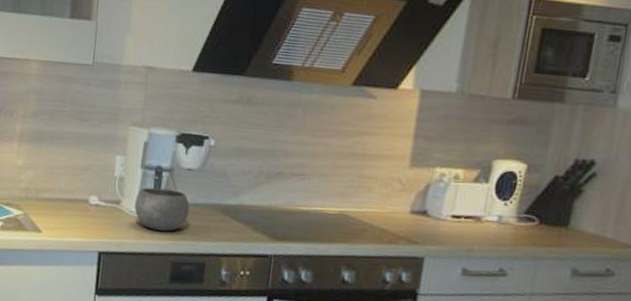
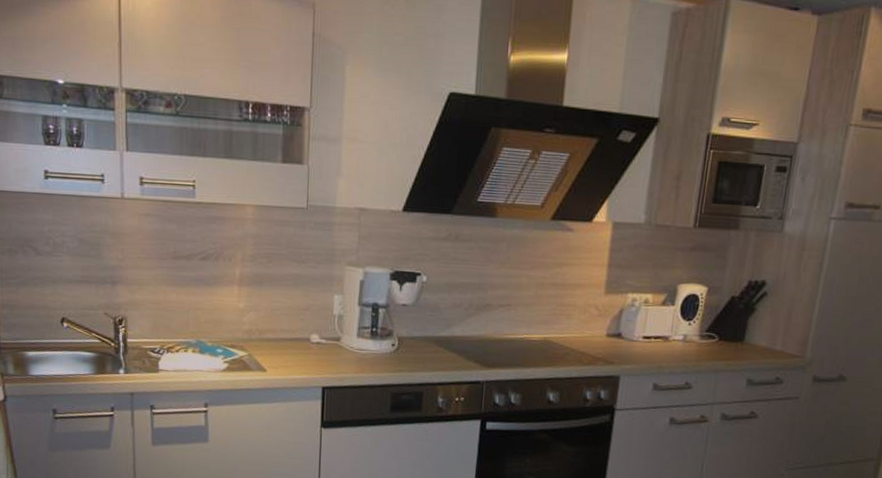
bowl: present [134,187,190,232] -> none [354,323,406,365]

